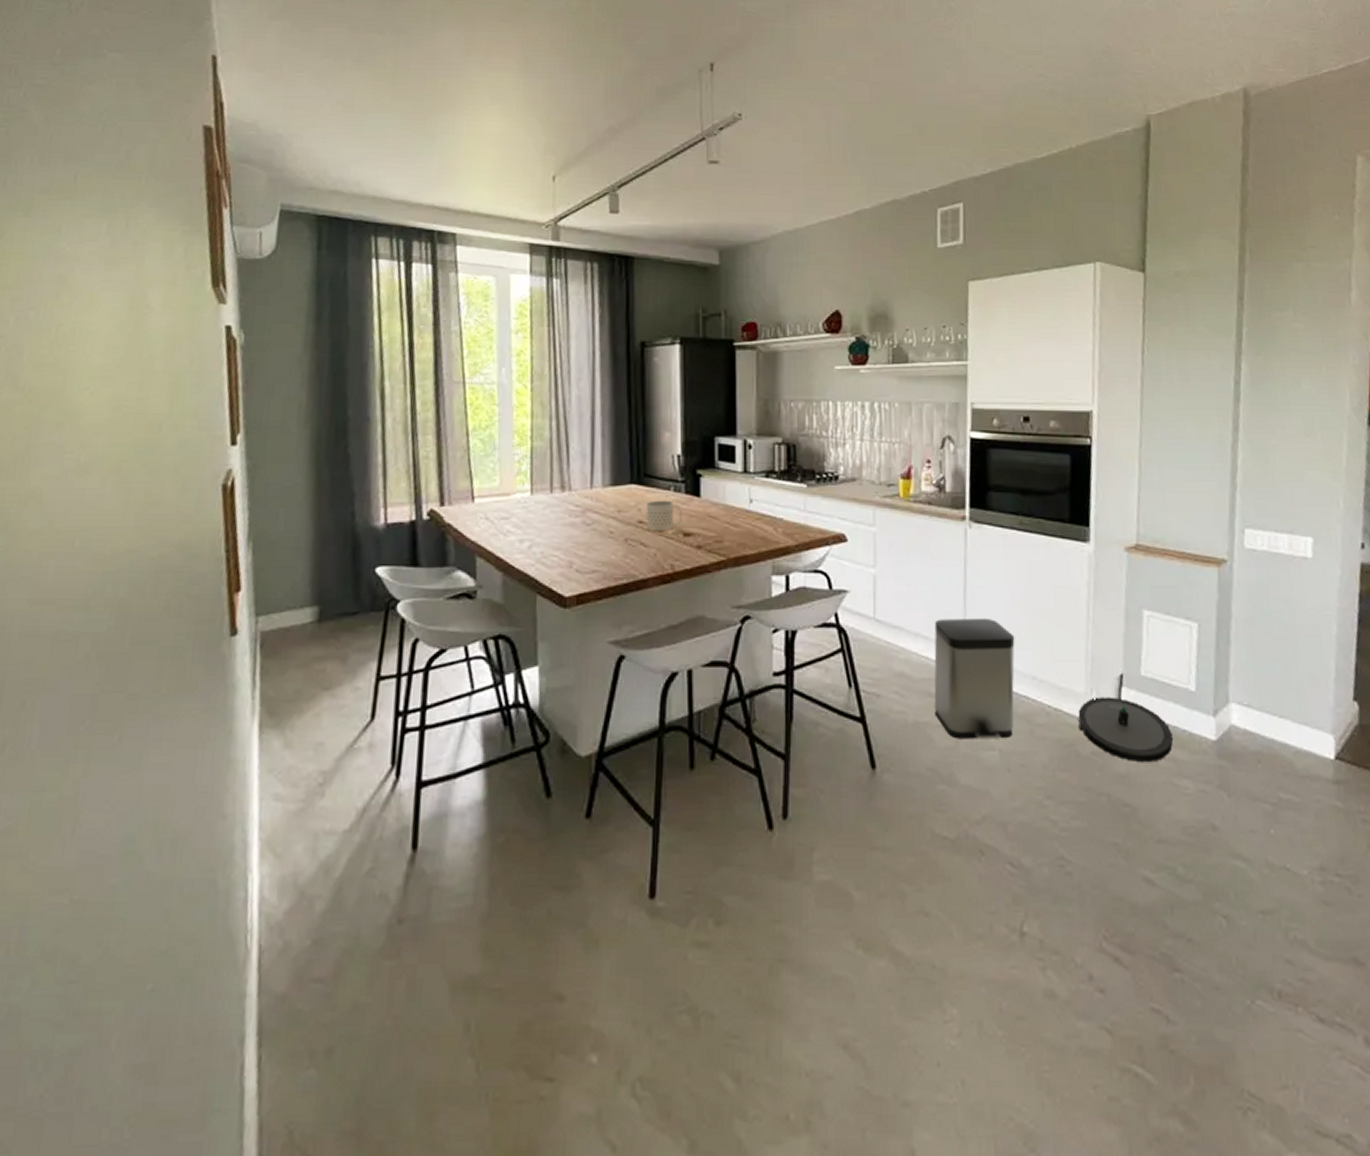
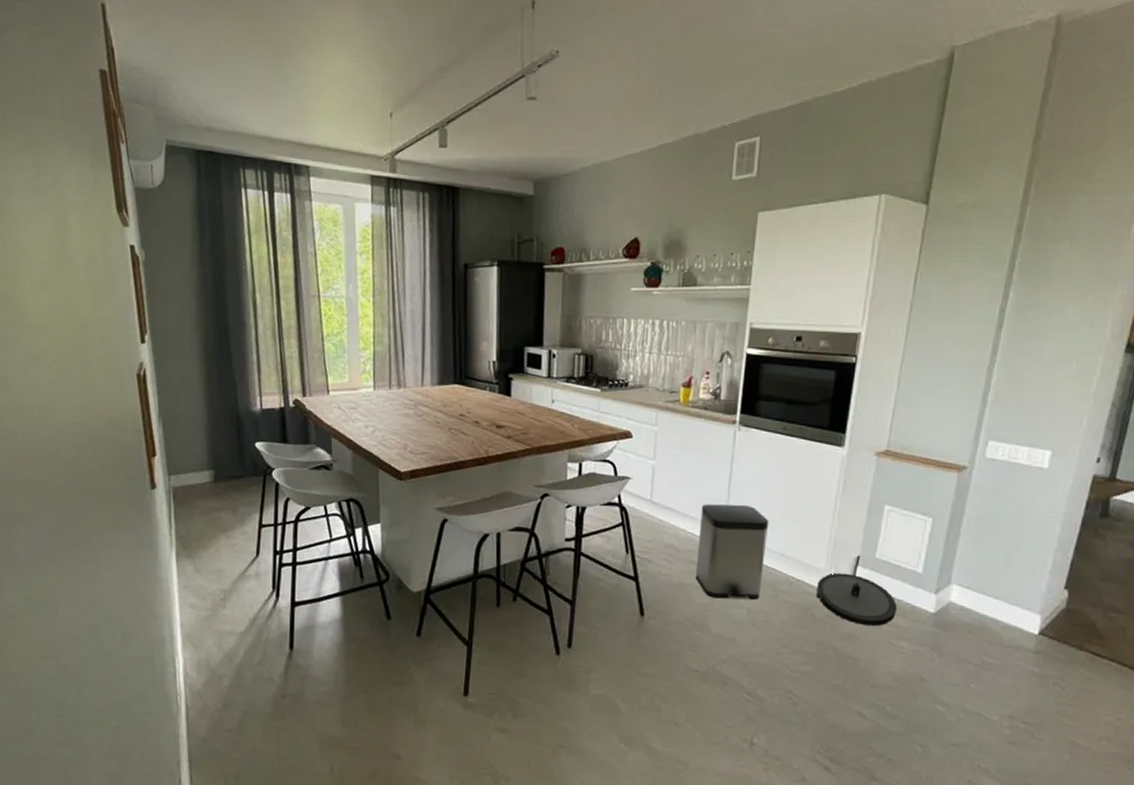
mug: present [646,500,683,531] -> none [466,398,496,424]

